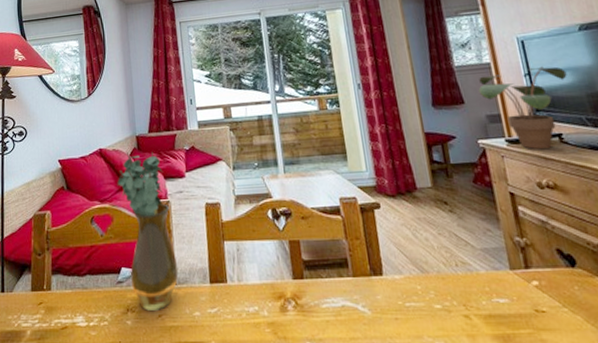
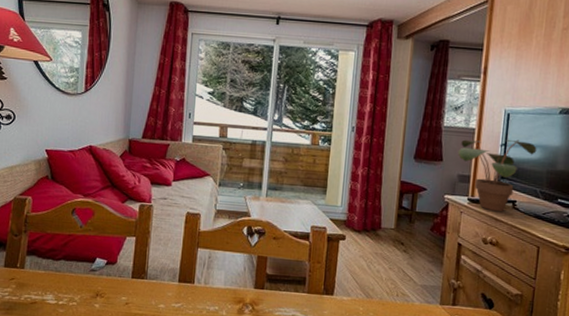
vase: present [117,151,179,311] -> none [103,153,152,299]

